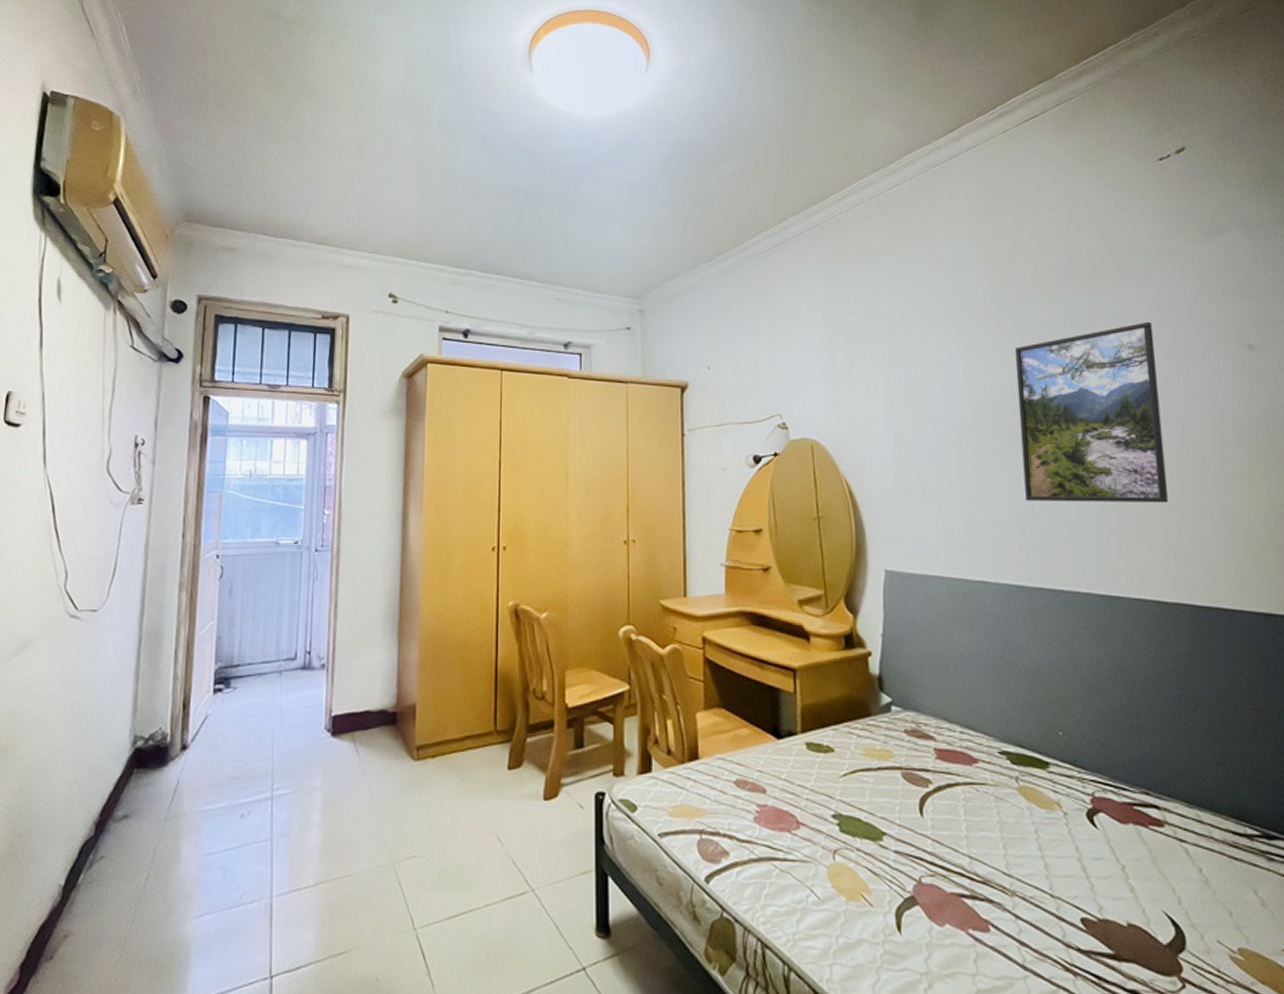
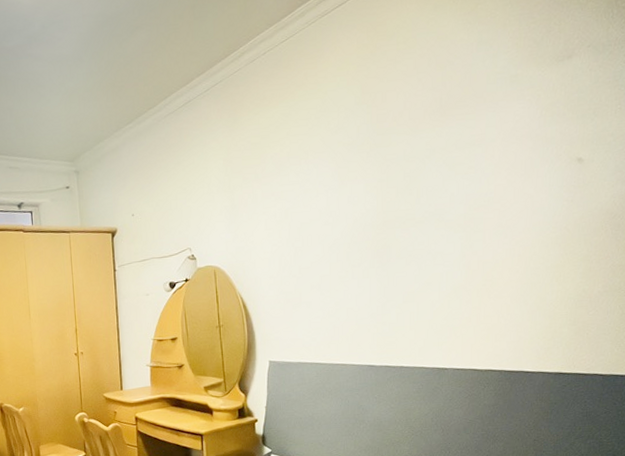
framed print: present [1014,321,1169,503] -> none [380,145,499,302]

